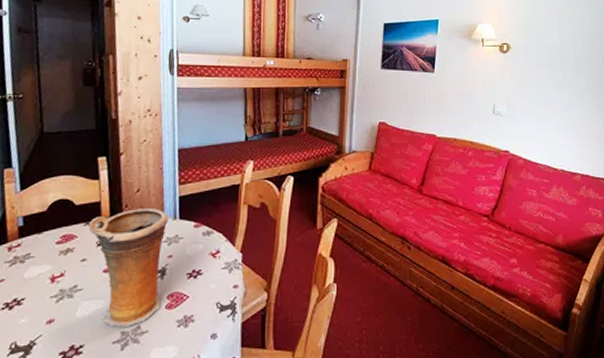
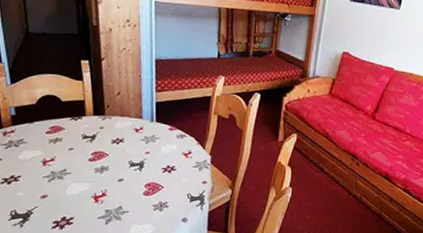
vase: present [88,209,169,327] -> none [74,109,147,206]

